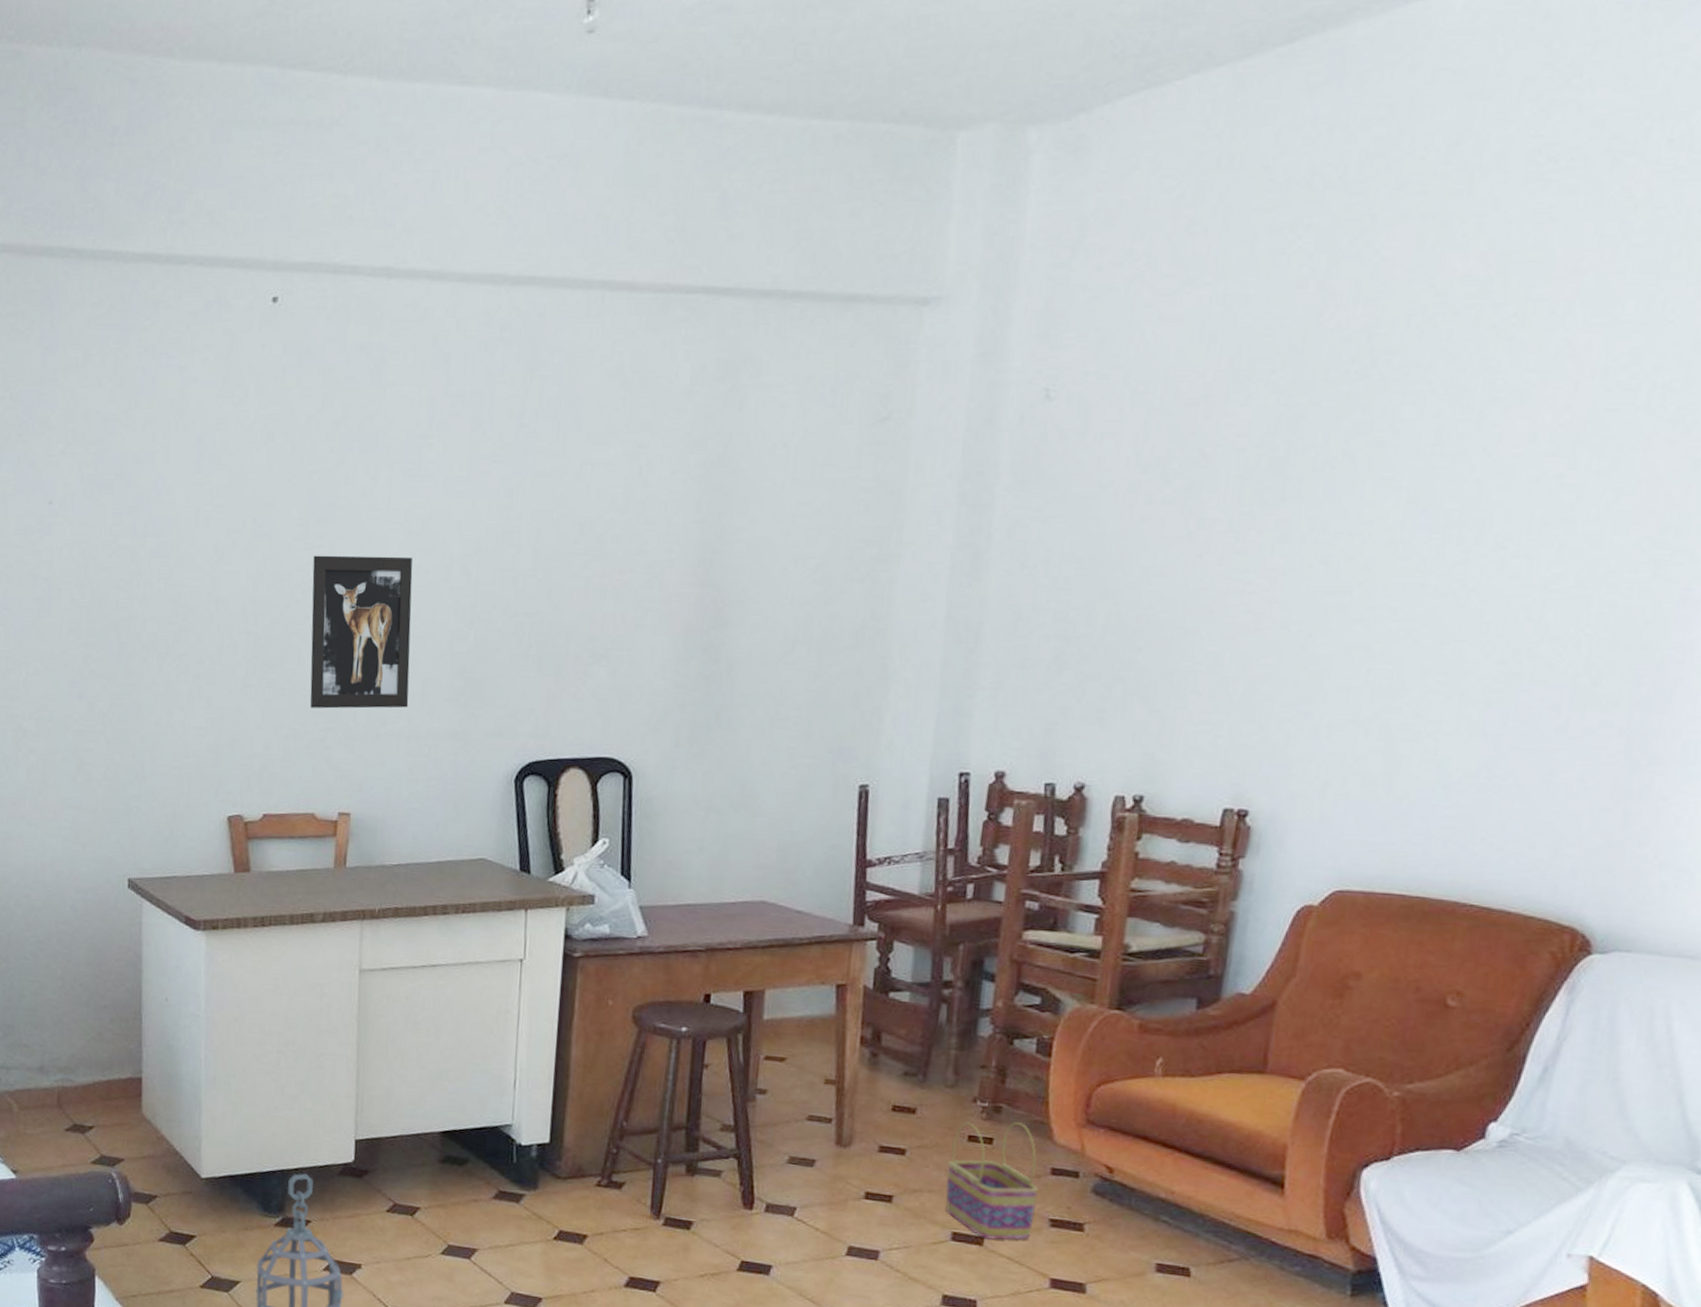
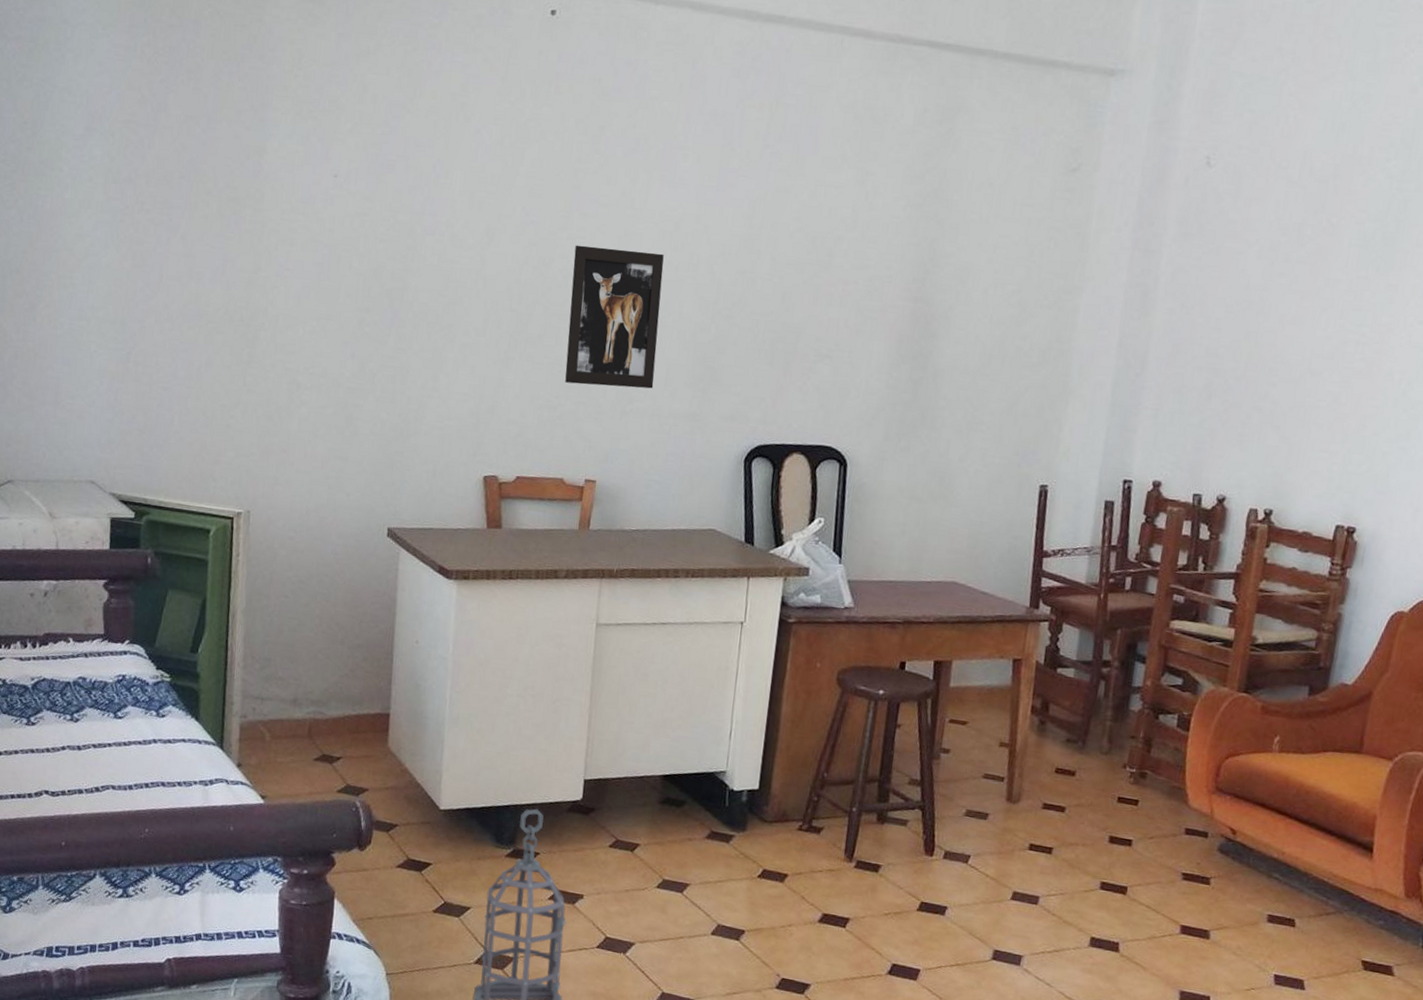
basket: present [945,1122,1039,1240] -> none [1096,785,1175,891]

